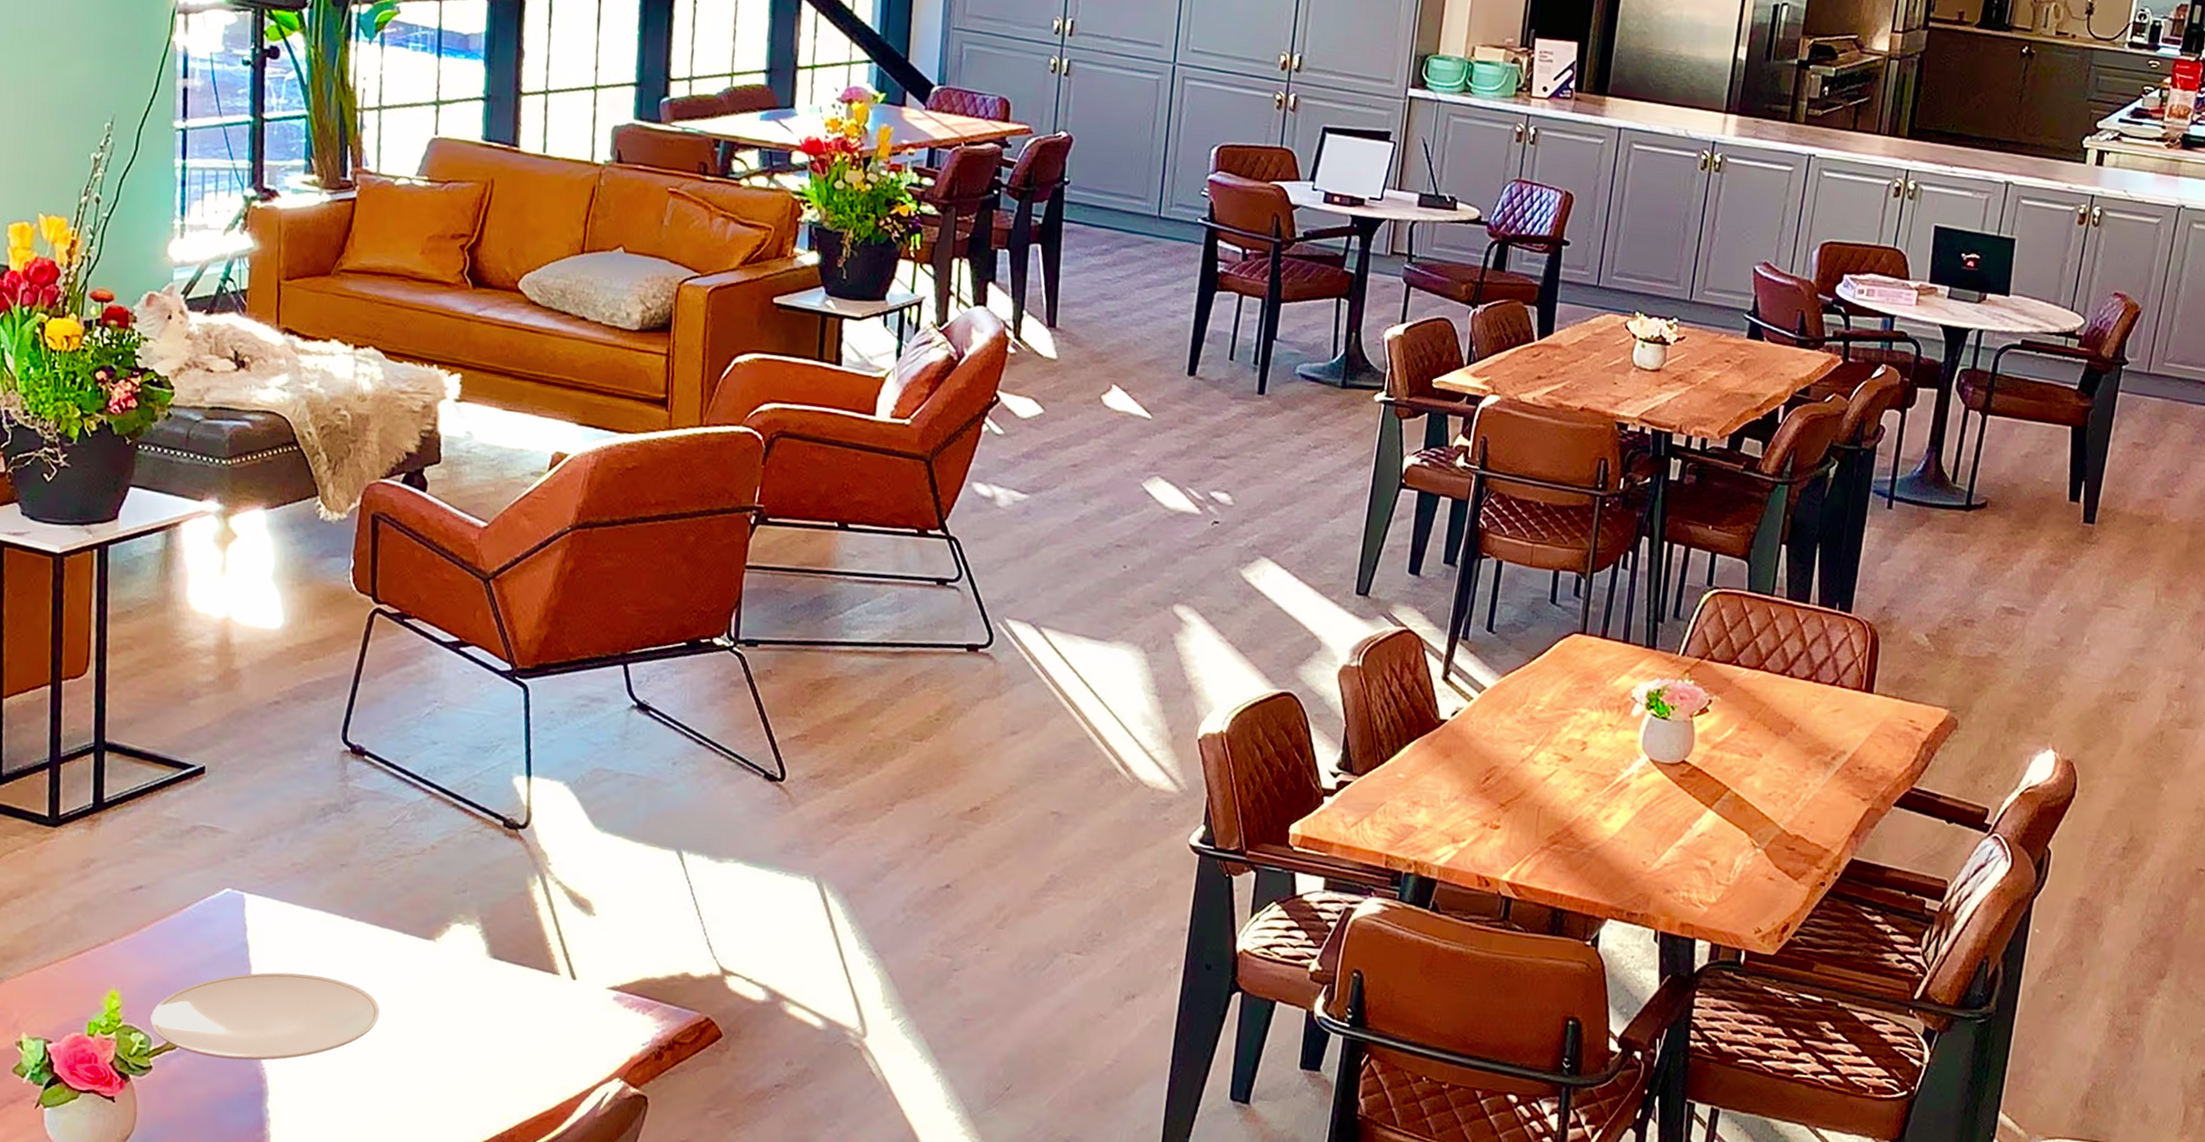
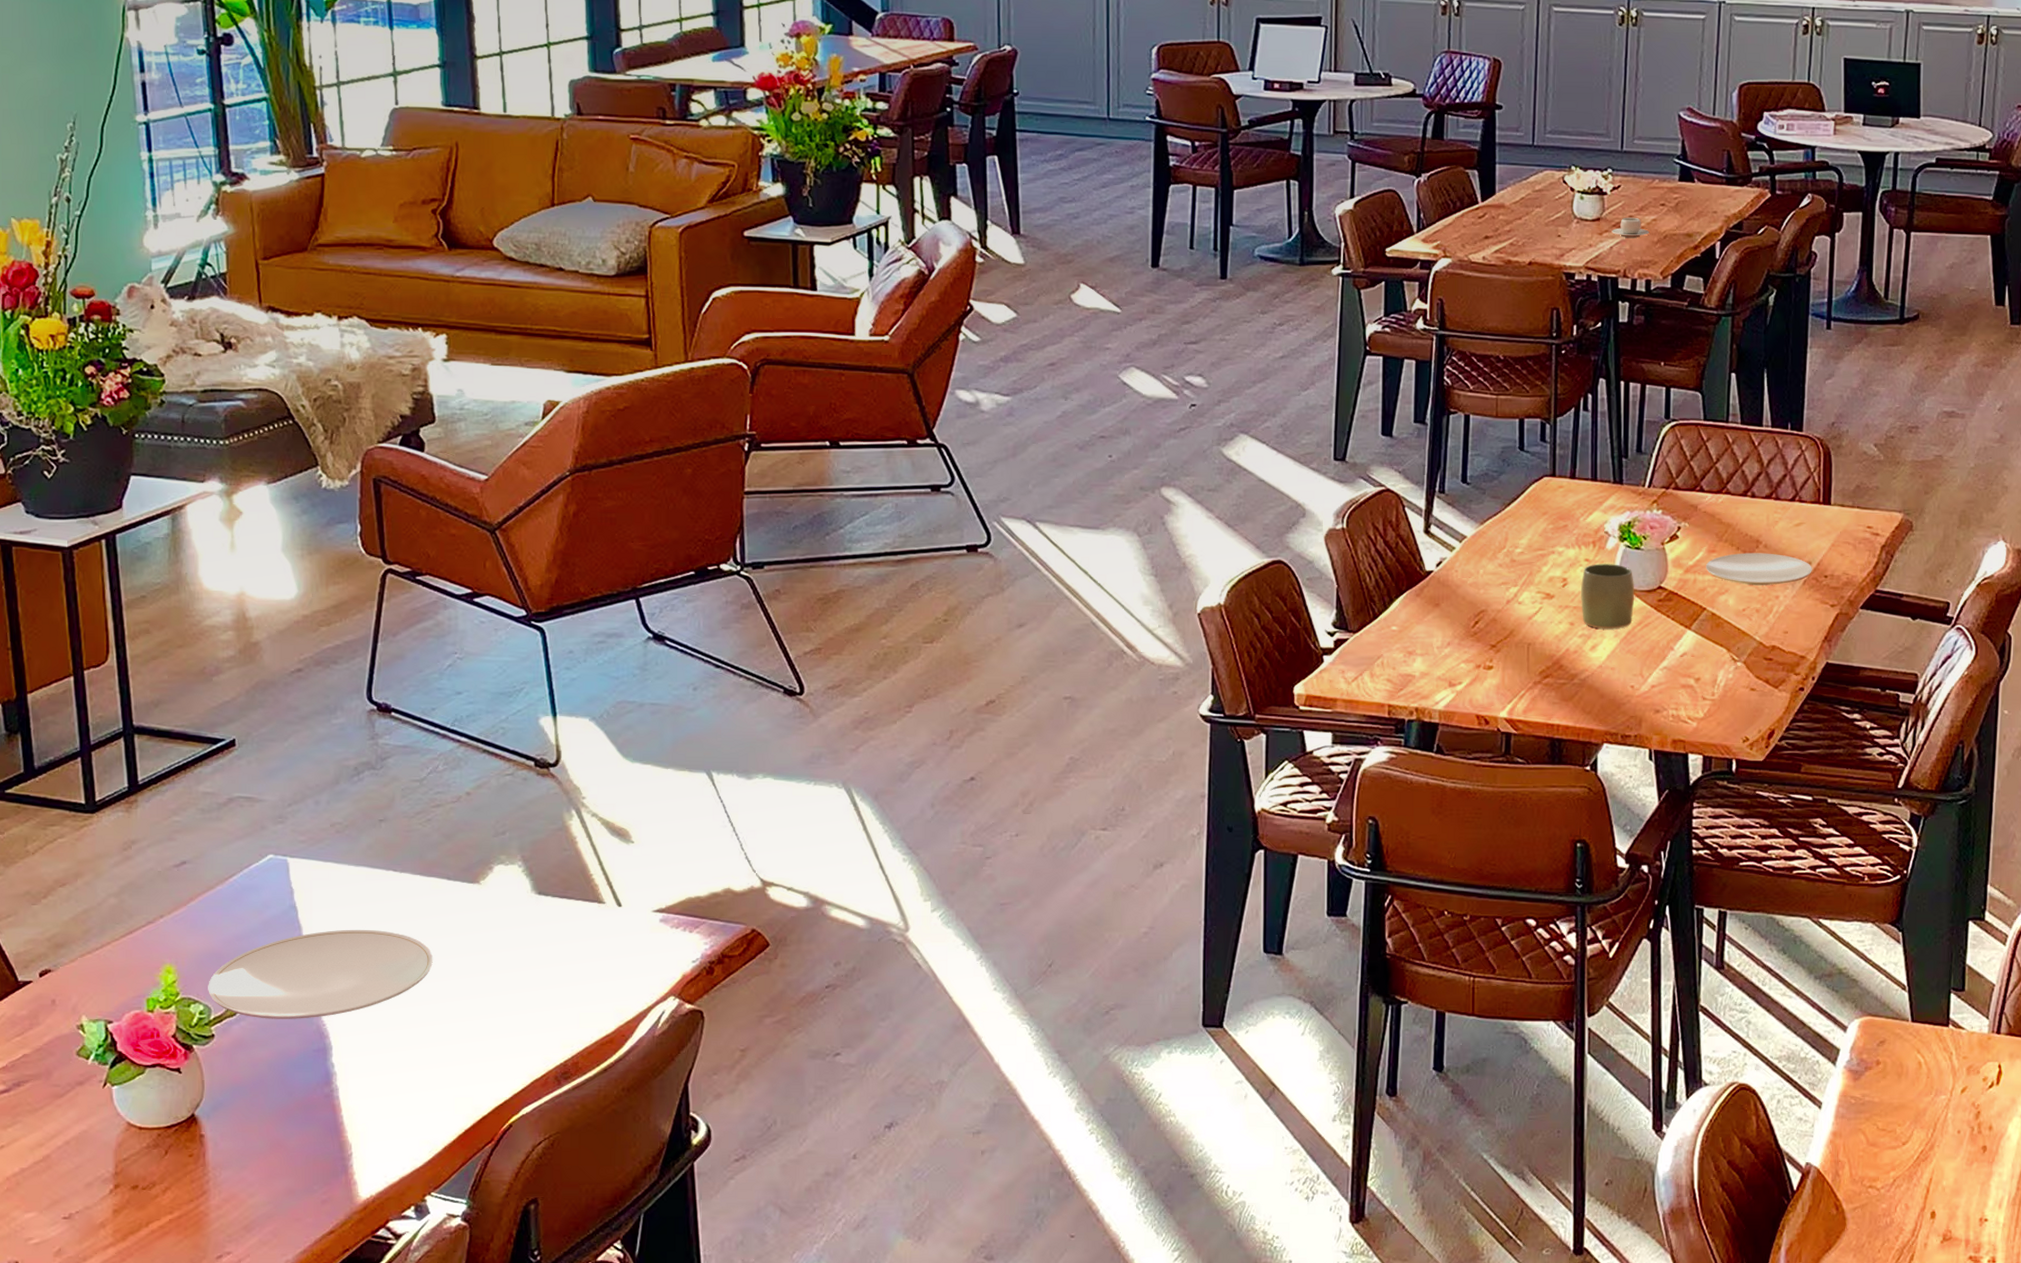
mug: none [1598,730,1657,801] -> present [1581,564,1635,629]
teacup: none [1671,370,1711,393] -> present [1611,217,1650,238]
plate: none [1733,734,1847,772] -> present [1705,553,1812,586]

